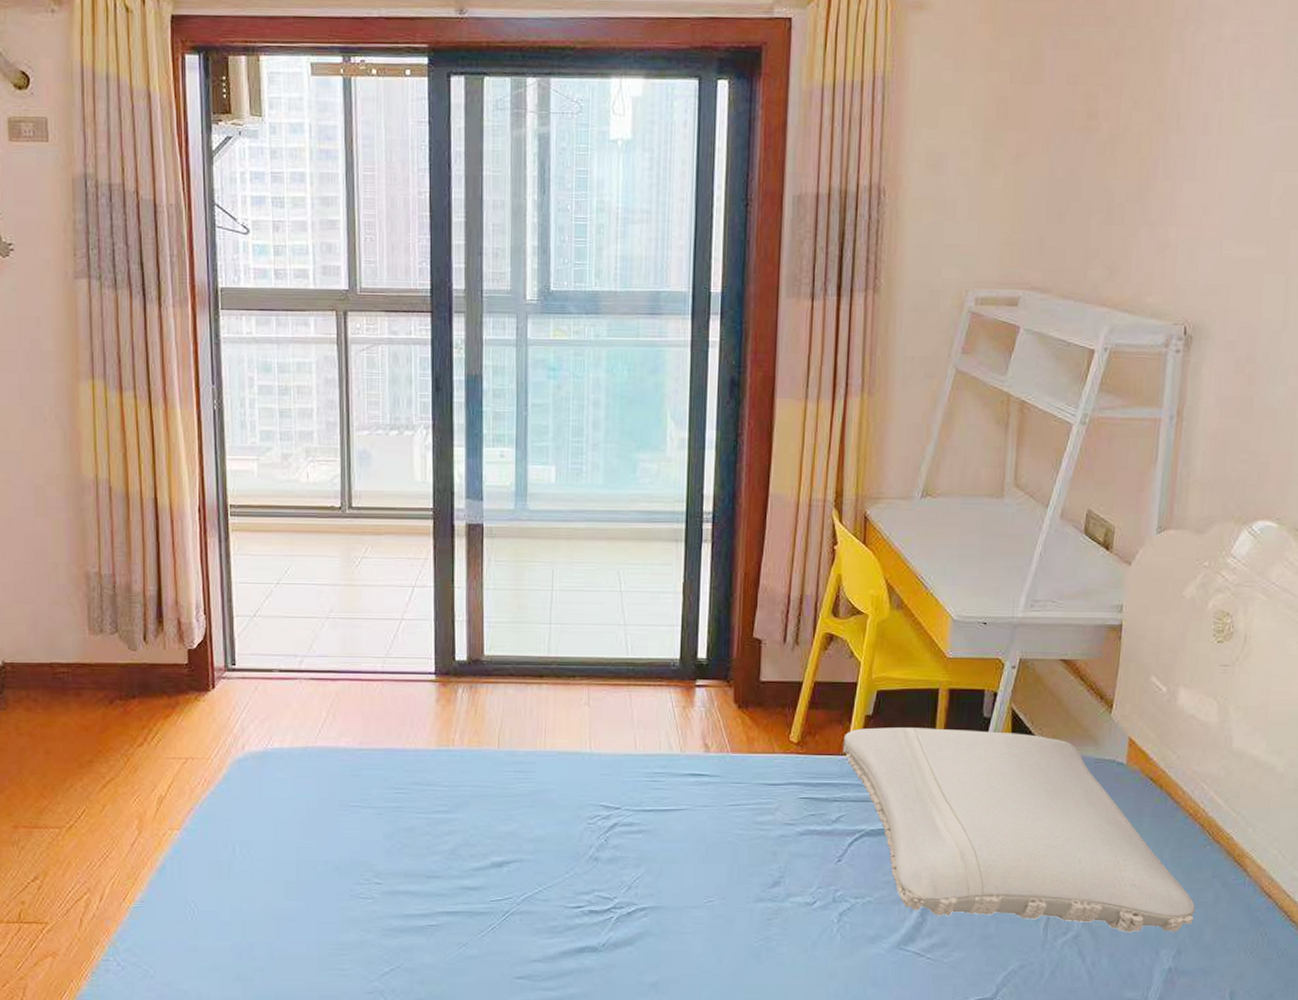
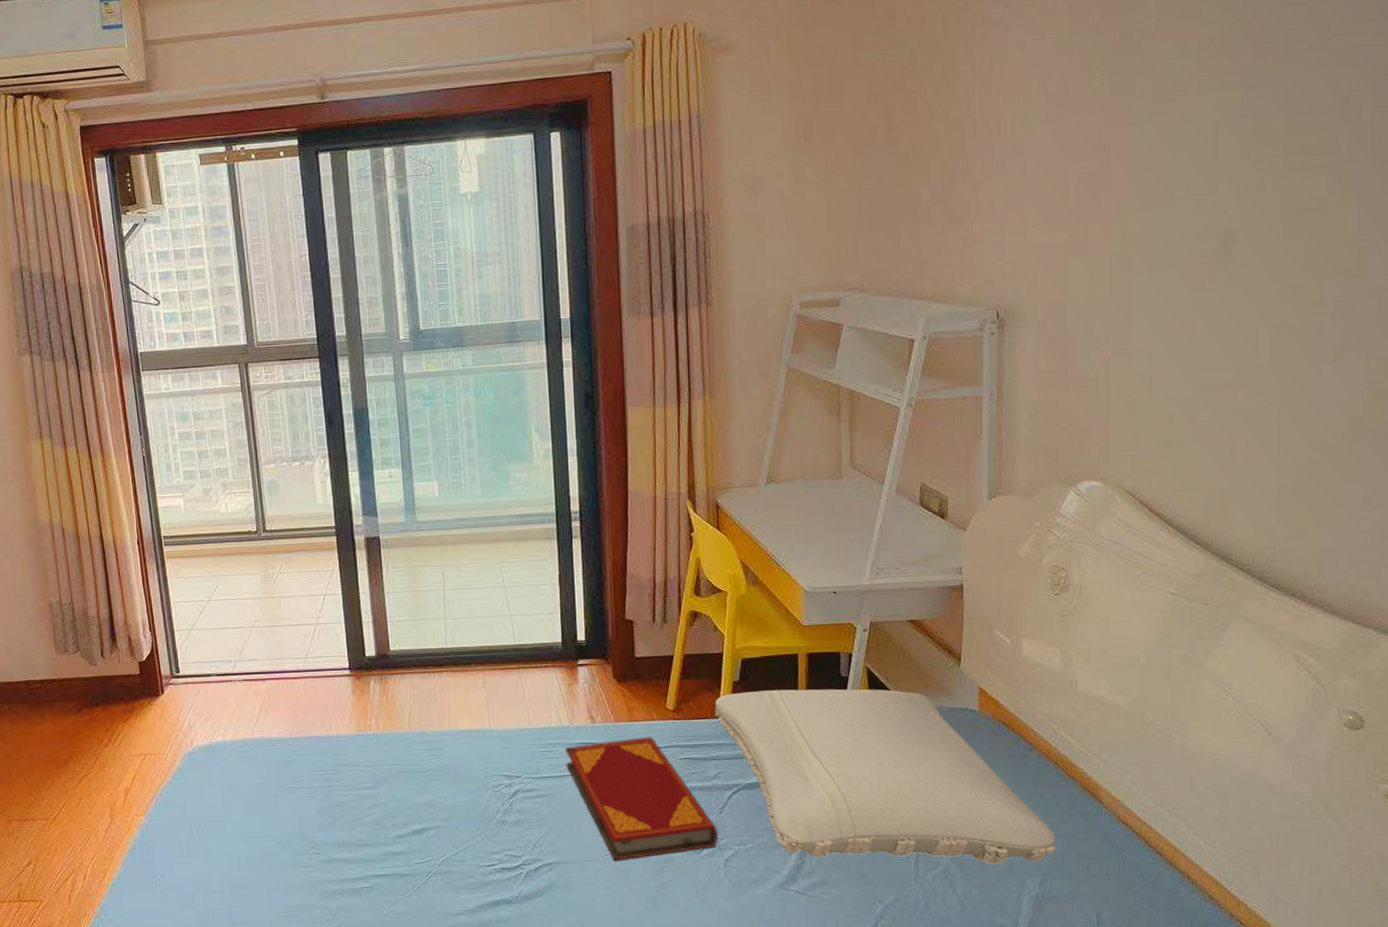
hardback book: none [673,771,834,908] -> present [565,737,718,860]

